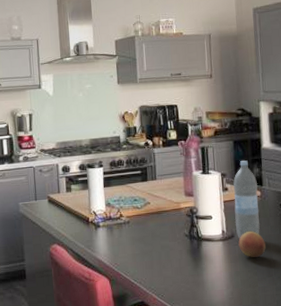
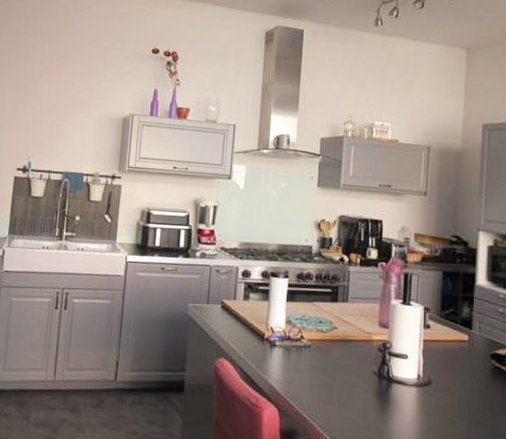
water bottle: present [233,160,260,239] -> none [434,296,466,388]
apple: present [238,231,266,257] -> none [435,380,468,413]

